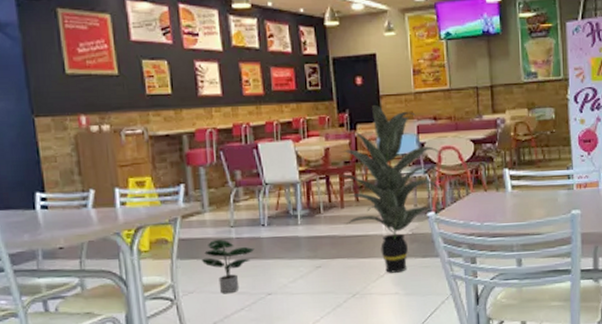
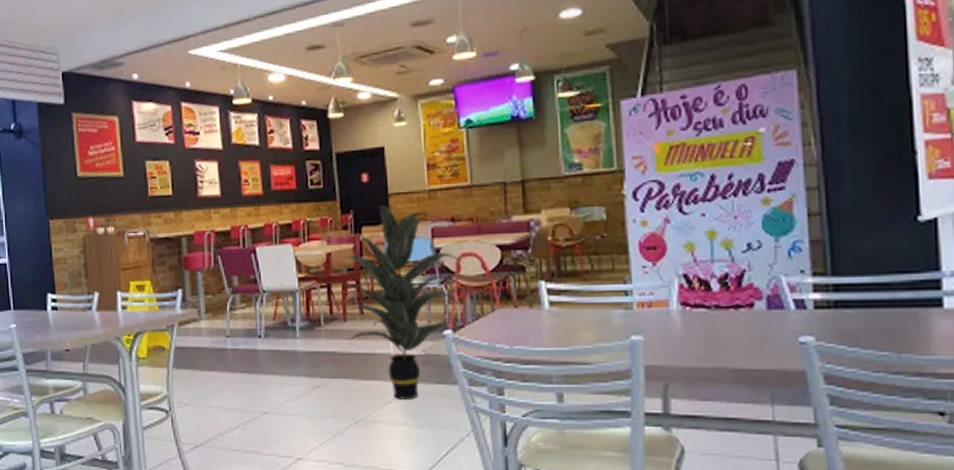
potted plant: present [201,240,255,294] -> none [196,350,250,410]

